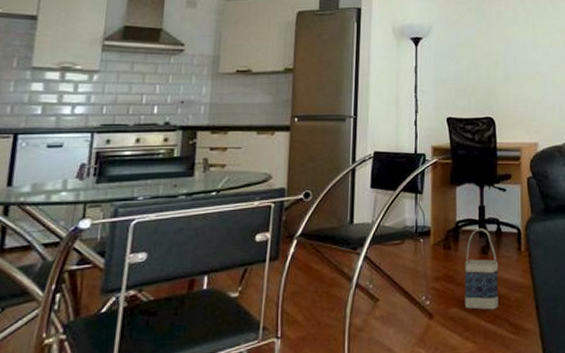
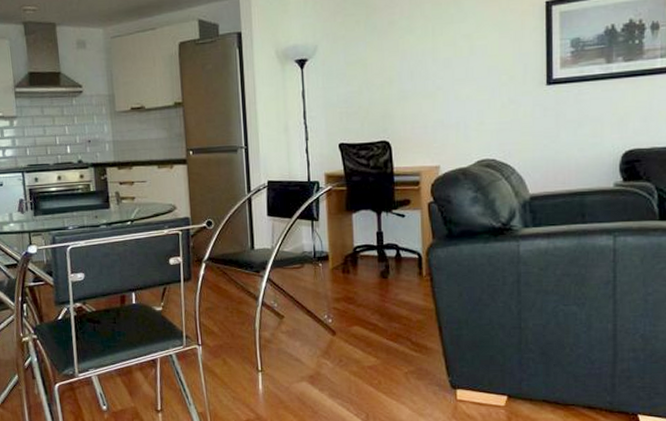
bag: present [464,228,498,310] -> none [364,254,400,330]

